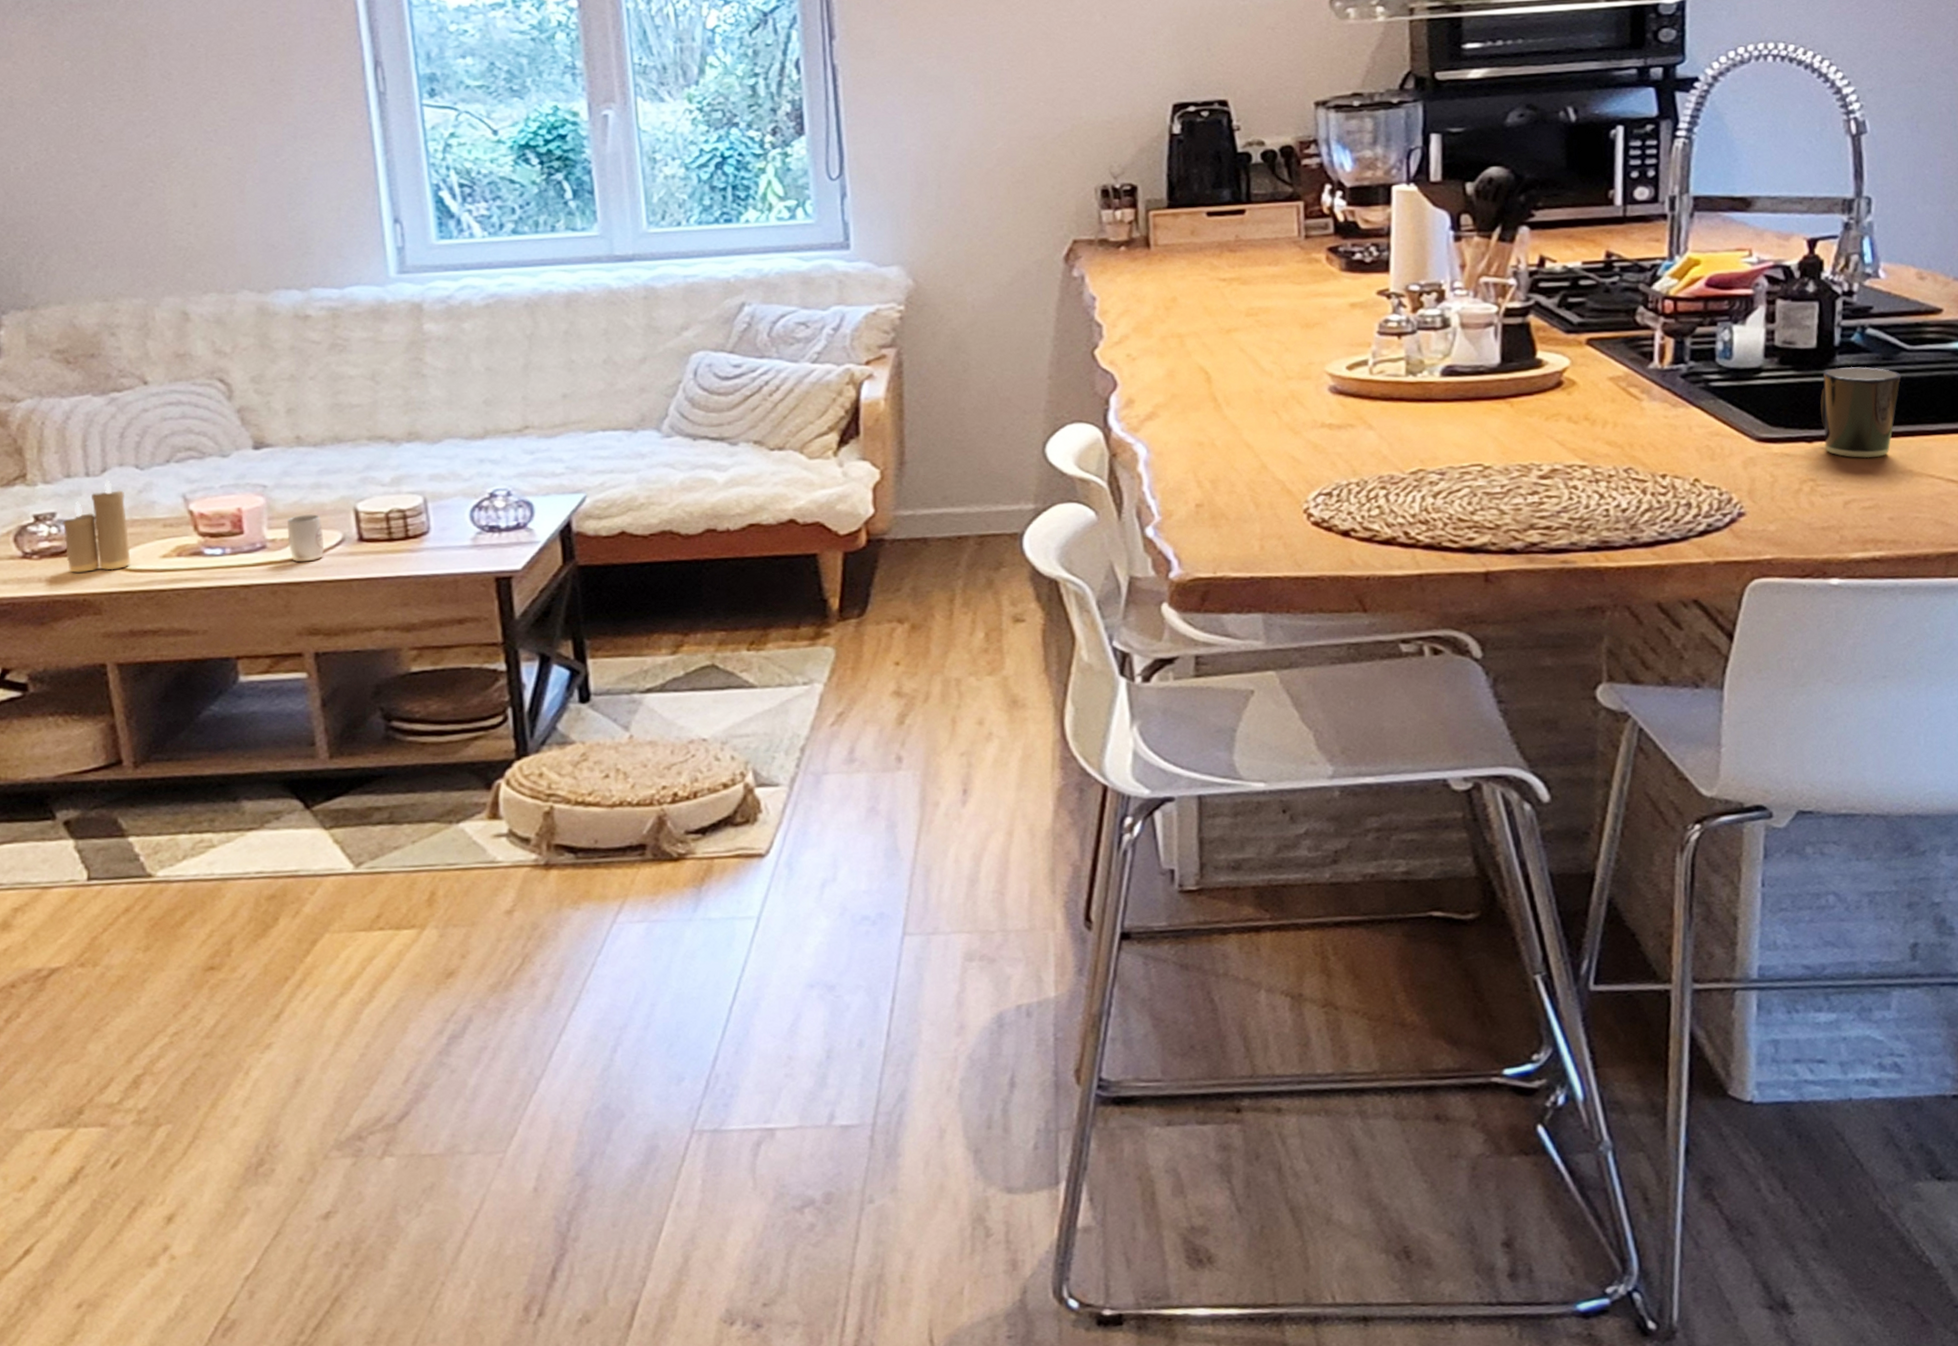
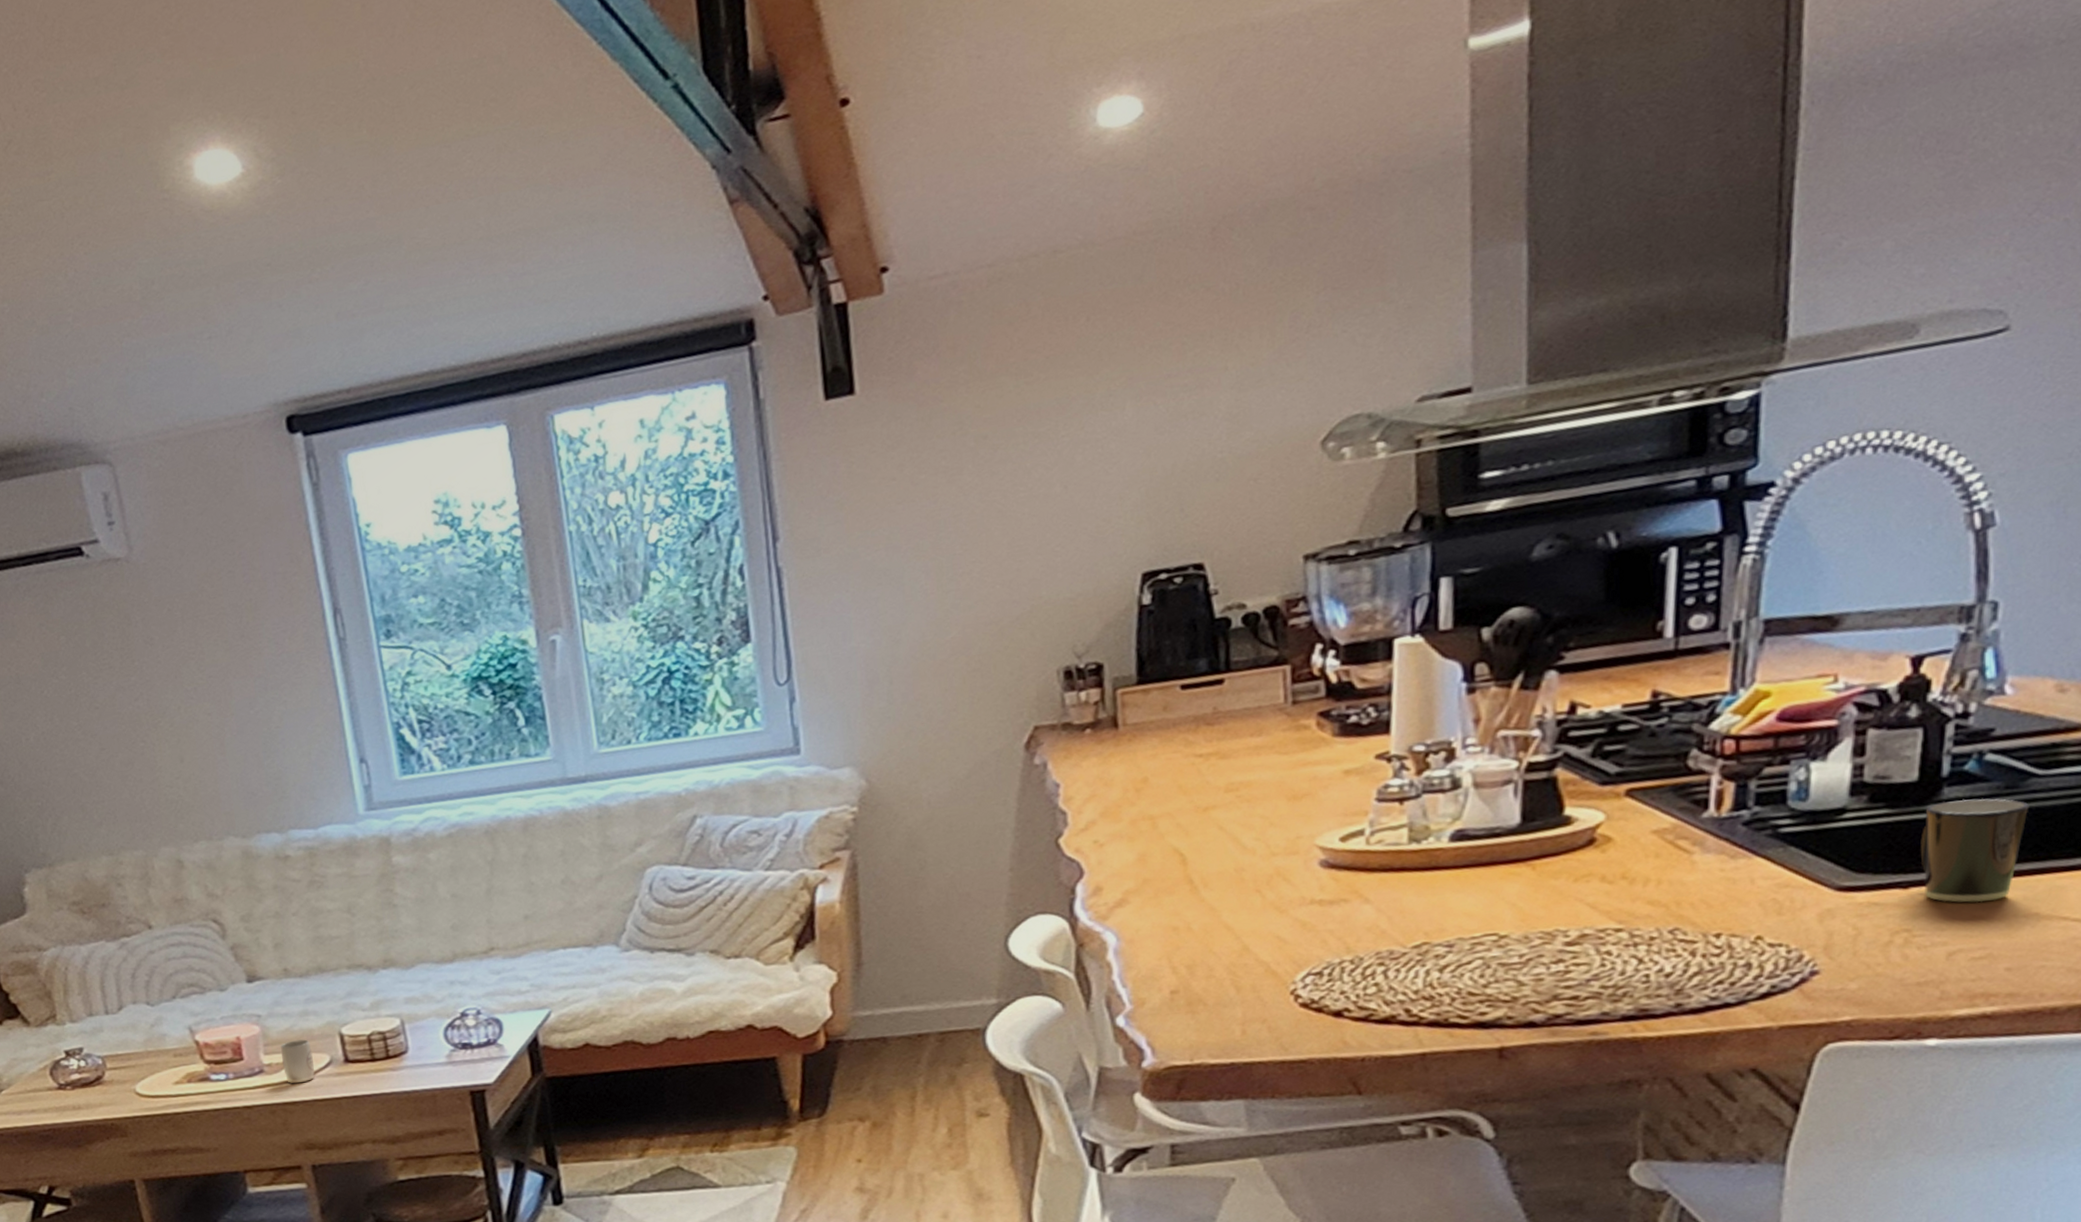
candle: present [63,480,131,573] -> none [89,1017,149,1101]

